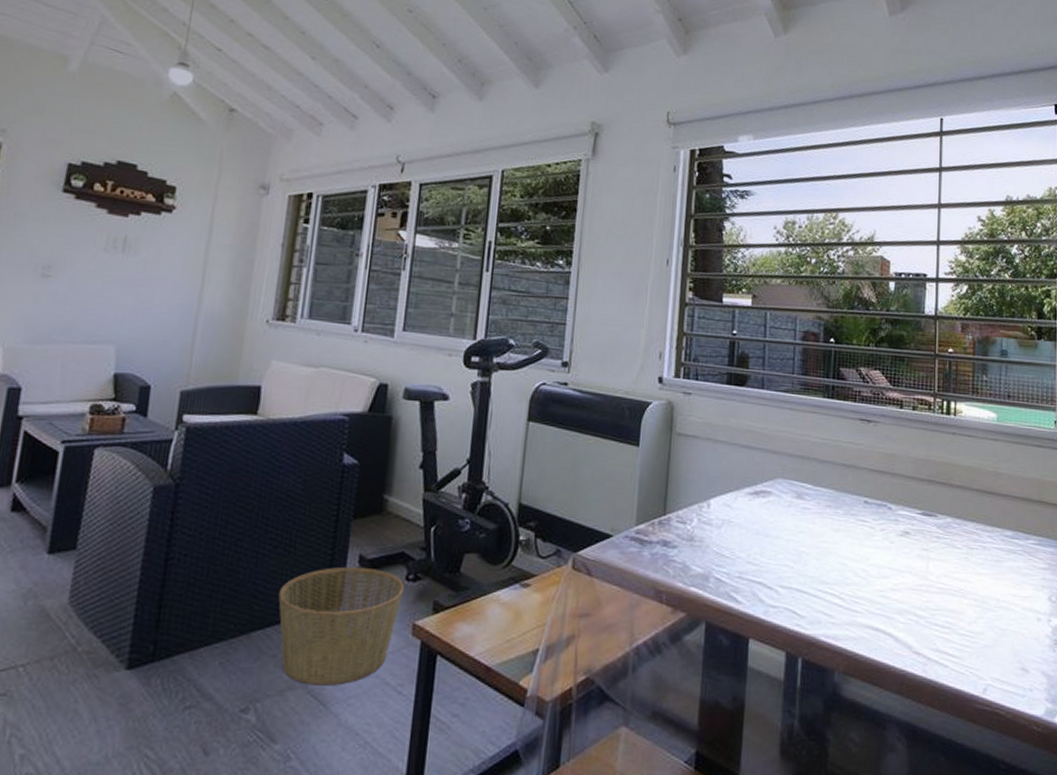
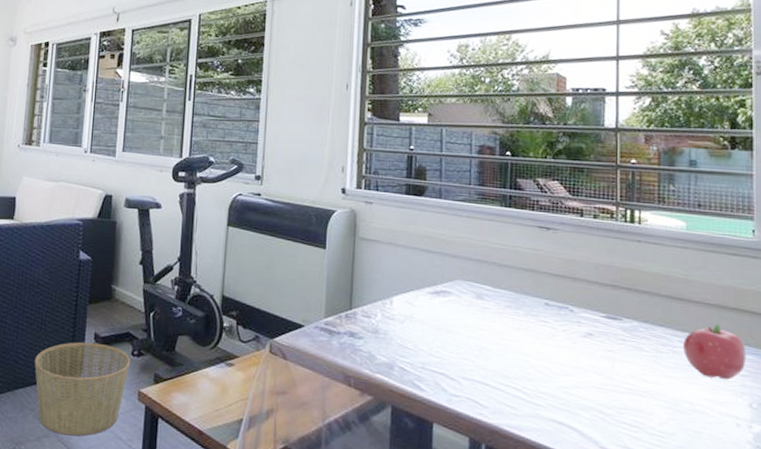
fruit: none [992,517,1047,575] -> present [683,324,747,381]

